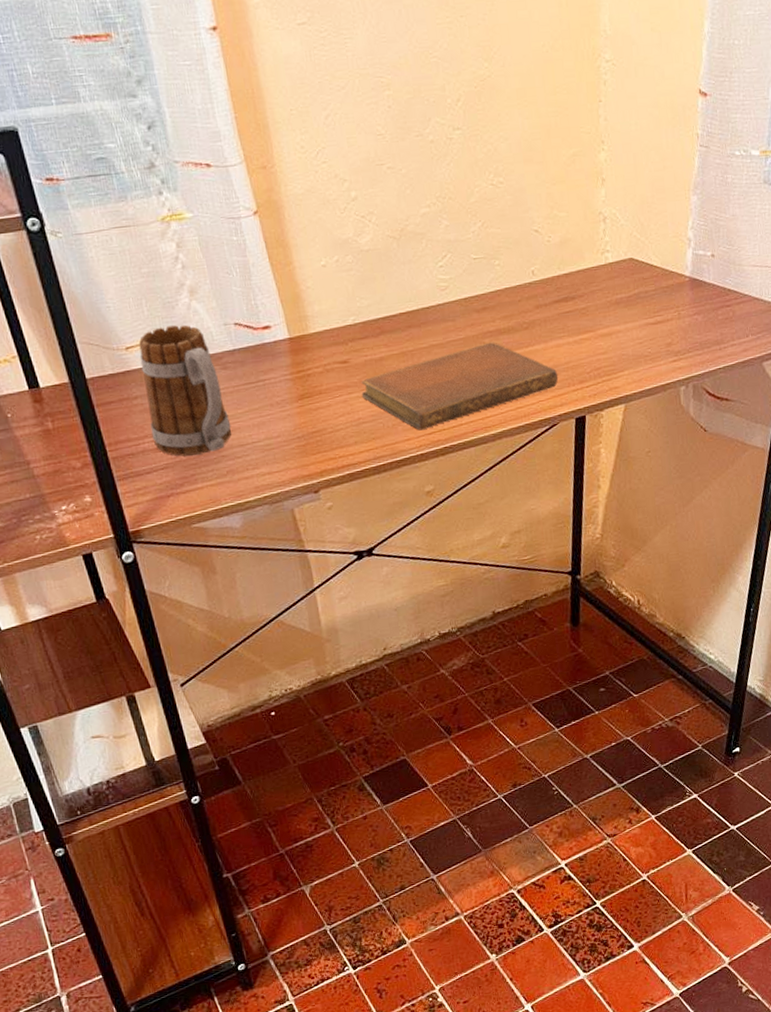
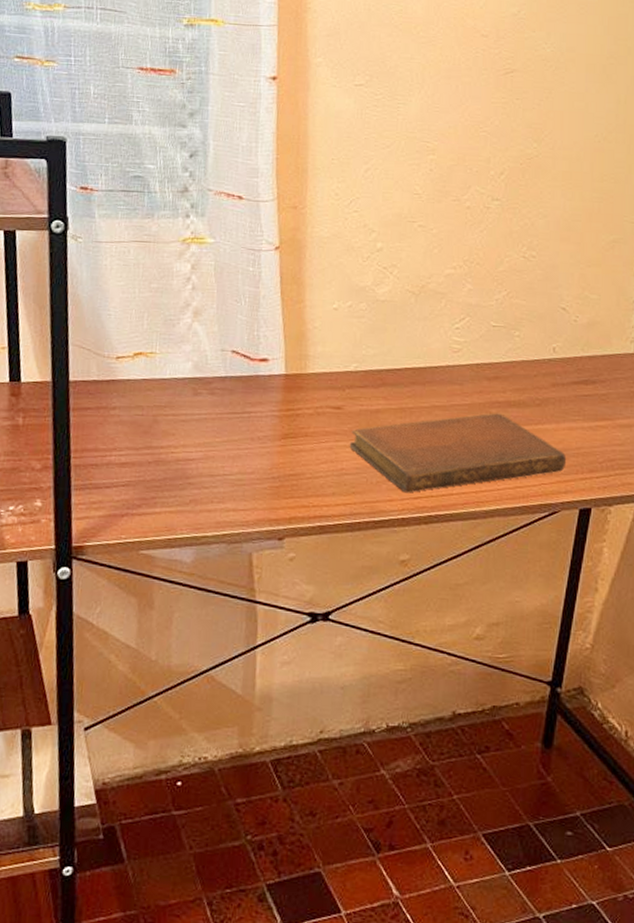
mug: present [139,324,232,457] -> none [120,342,206,478]

